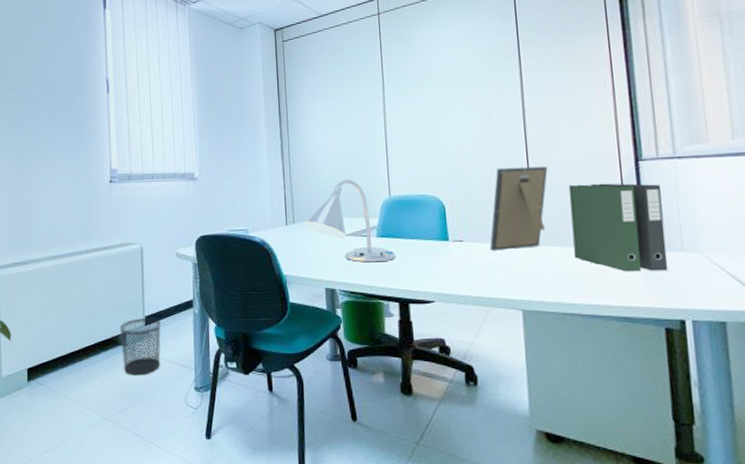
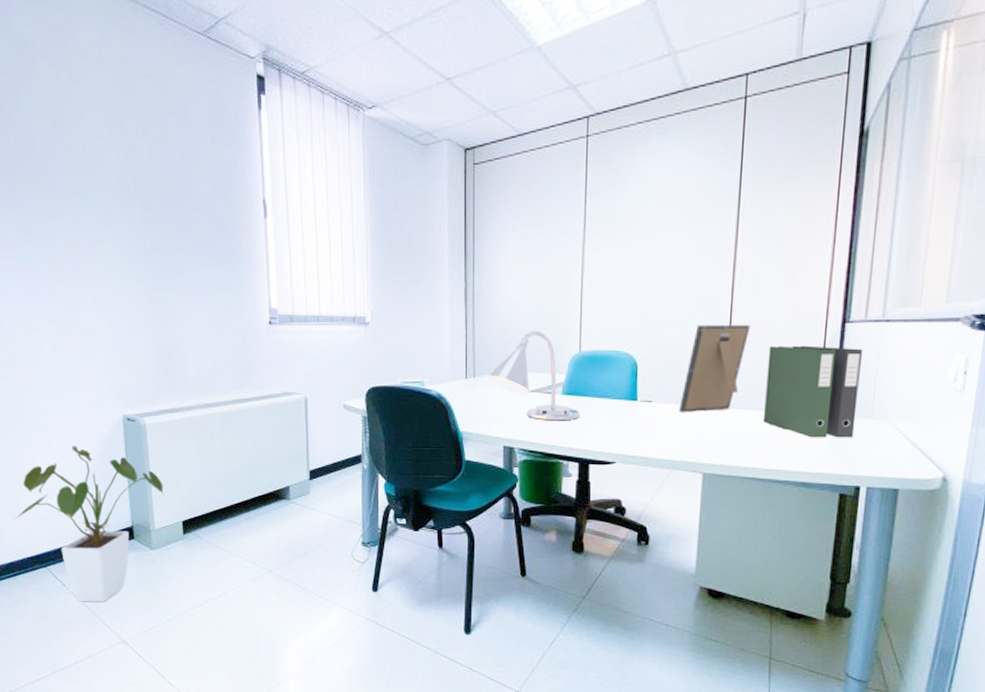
waste bin: present [119,317,162,376] -> none [282,471,328,530]

